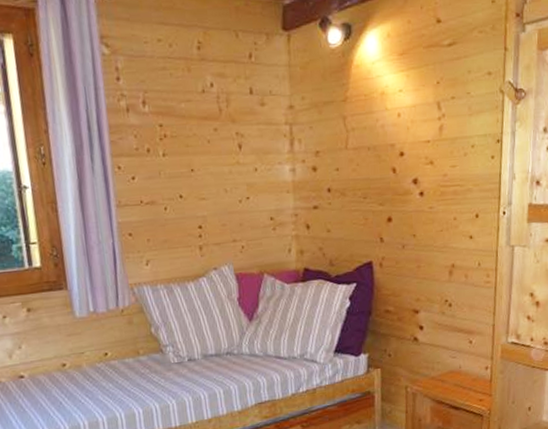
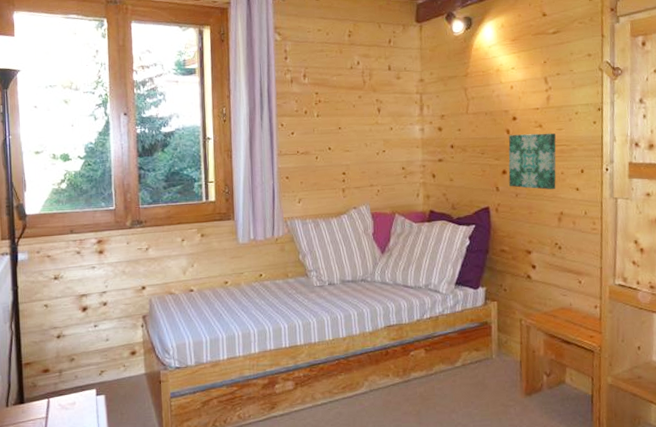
wall art: none [394,170,449,239] -> present [508,133,556,190]

